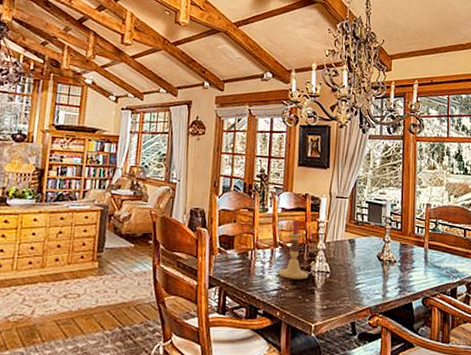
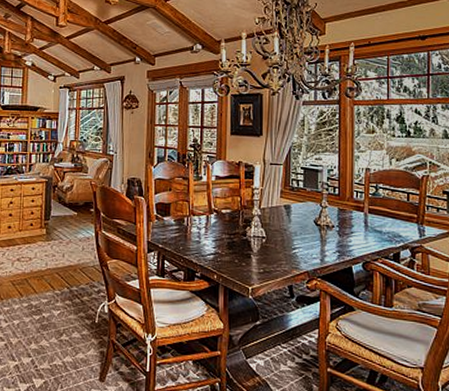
candlestick: present [278,220,309,280] -> none [214,187,245,244]

